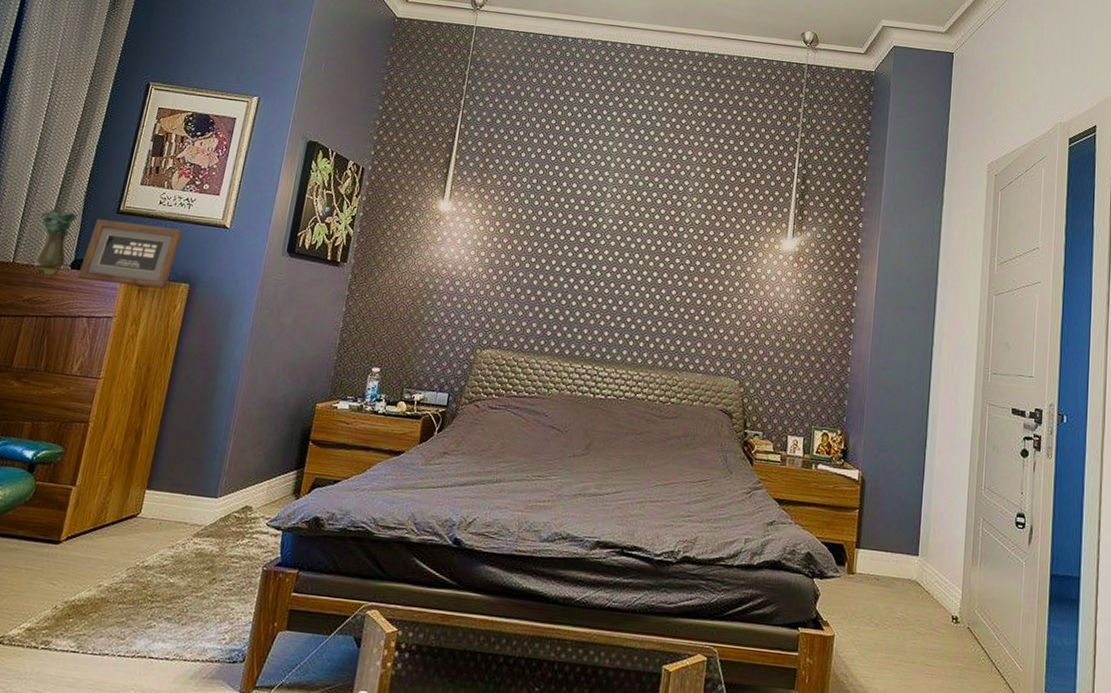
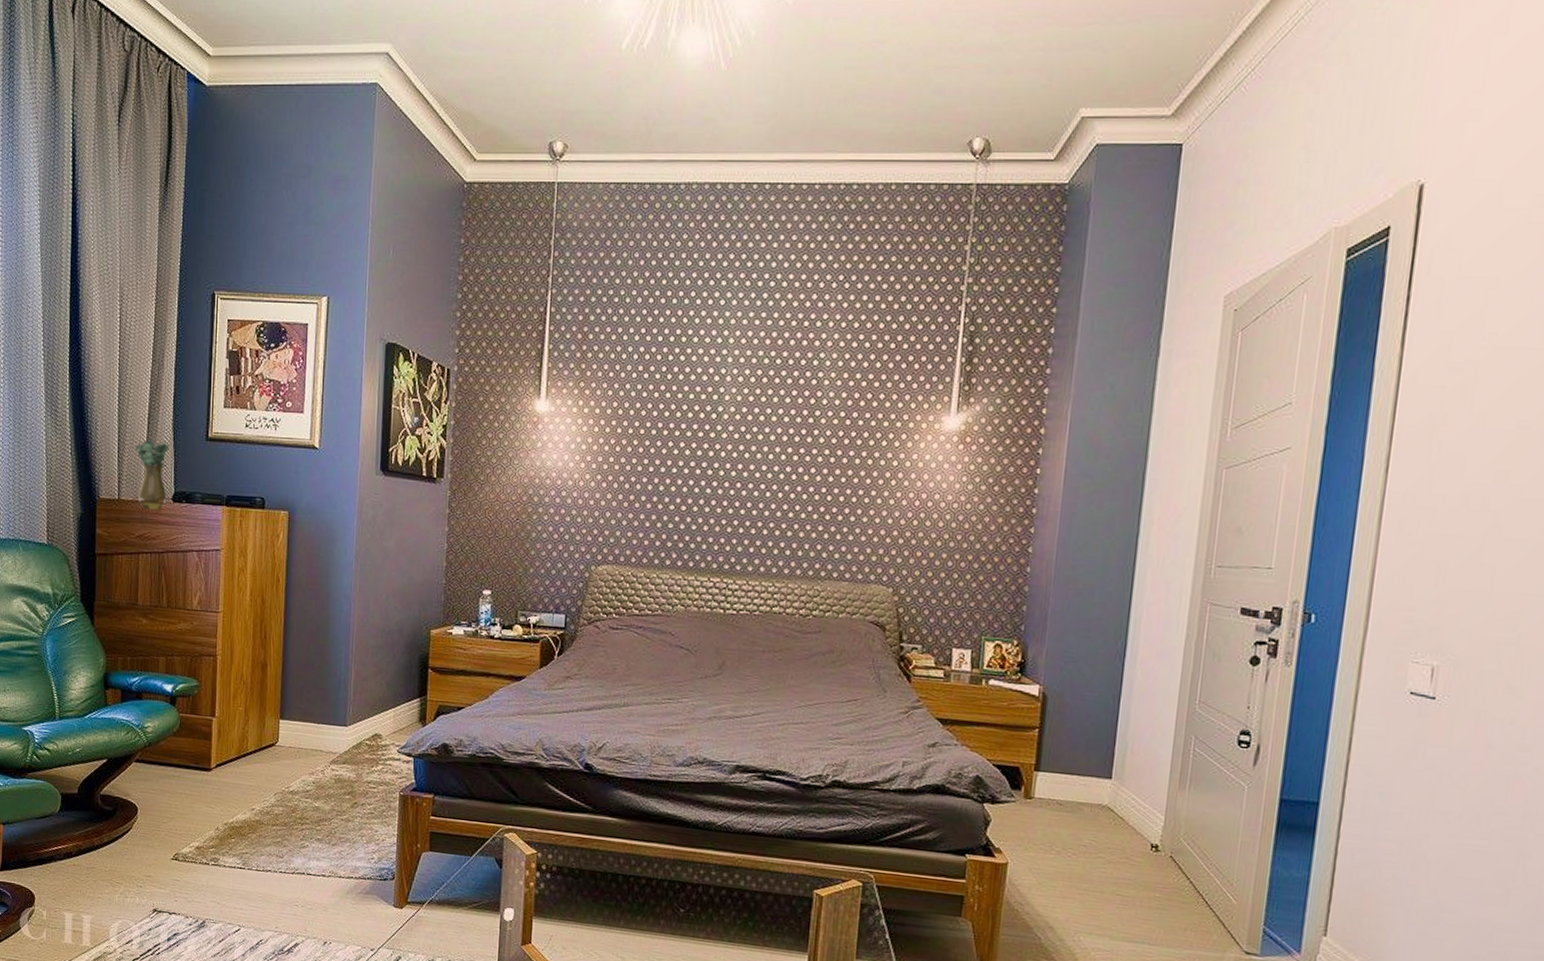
picture frame: present [77,218,183,290] -> none [180,447,273,518]

